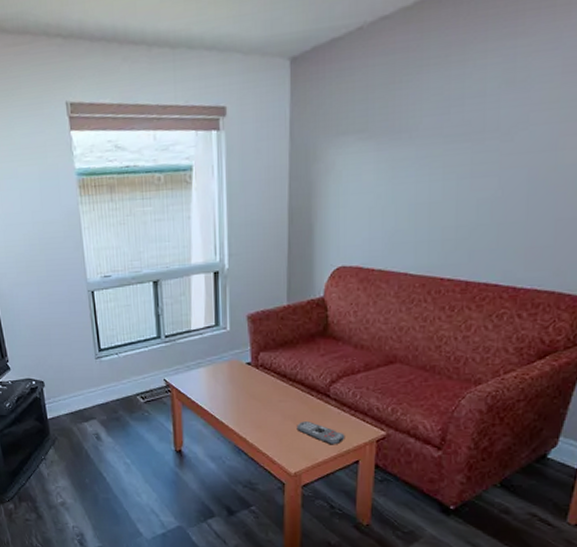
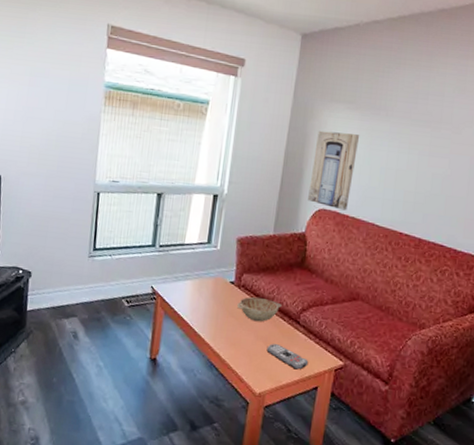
decorative bowl: none [258,375,307,401] -> present [237,296,282,322]
wall art: none [322,169,378,264] -> present [308,130,360,211]

